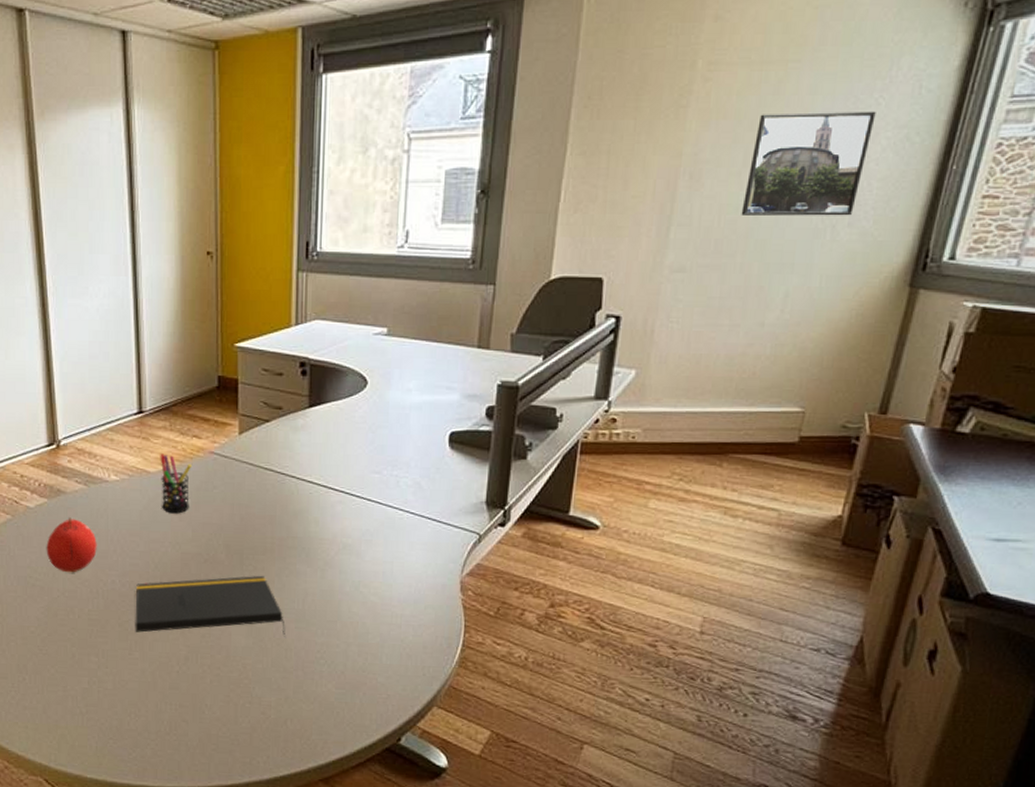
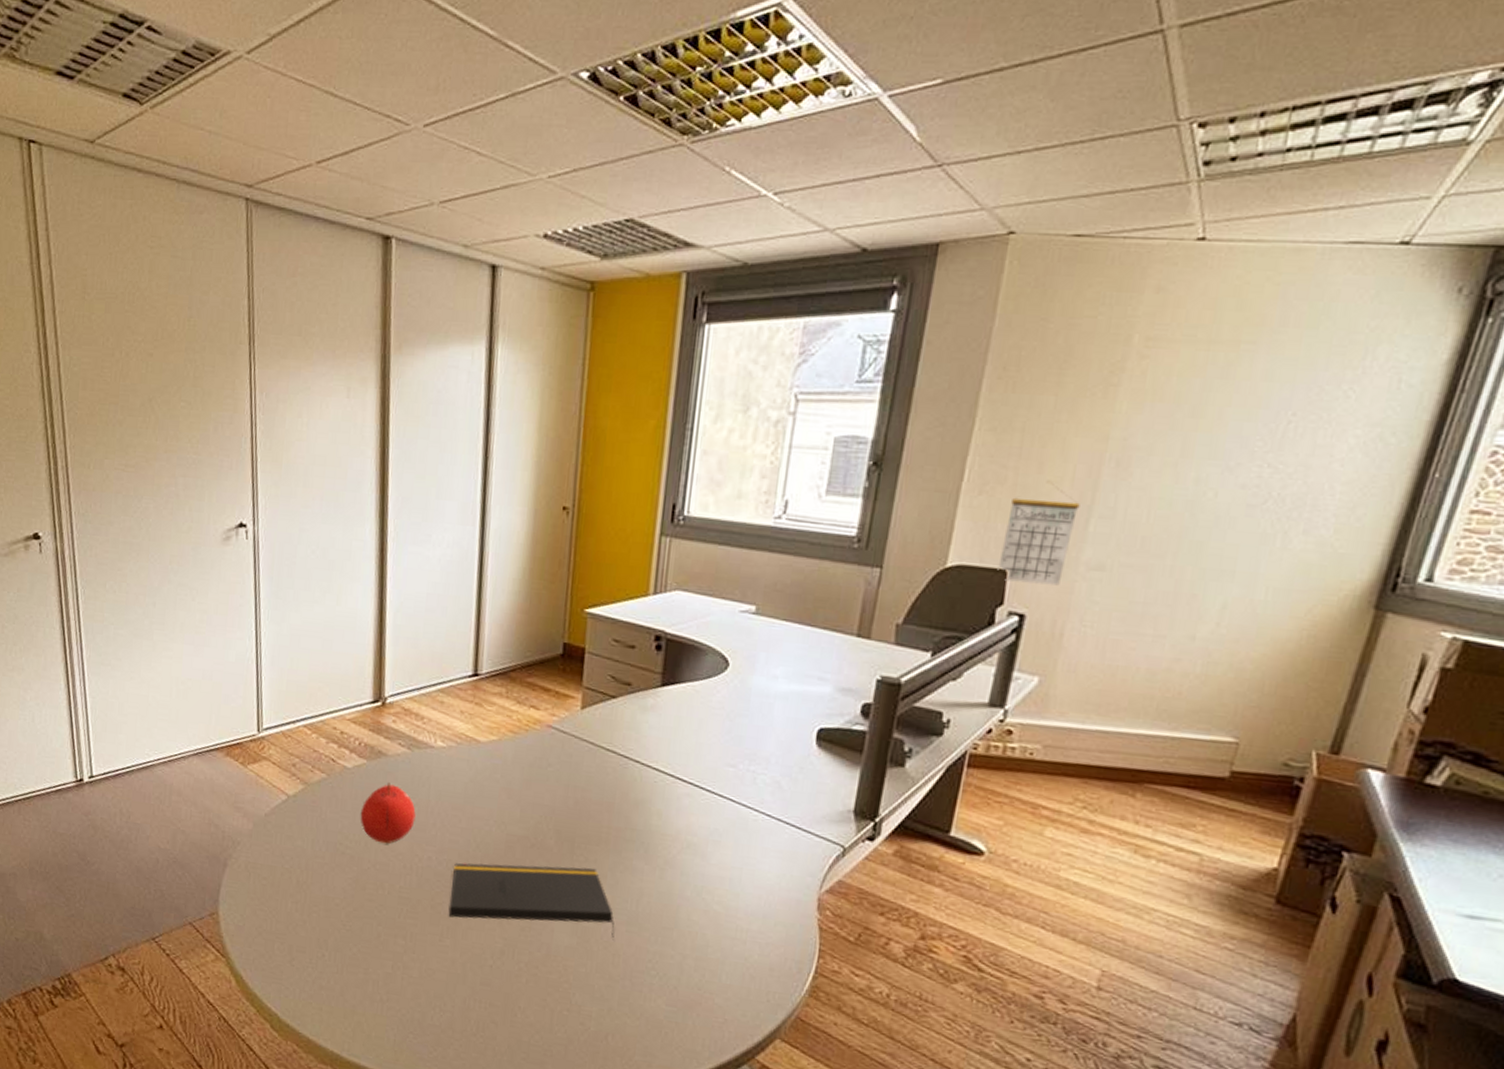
pen holder: present [160,453,193,514] -> none [489,722,527,790]
calendar: none [594,204,661,288] -> present [997,491,1080,586]
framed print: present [741,111,876,216] -> none [1175,399,1344,522]

